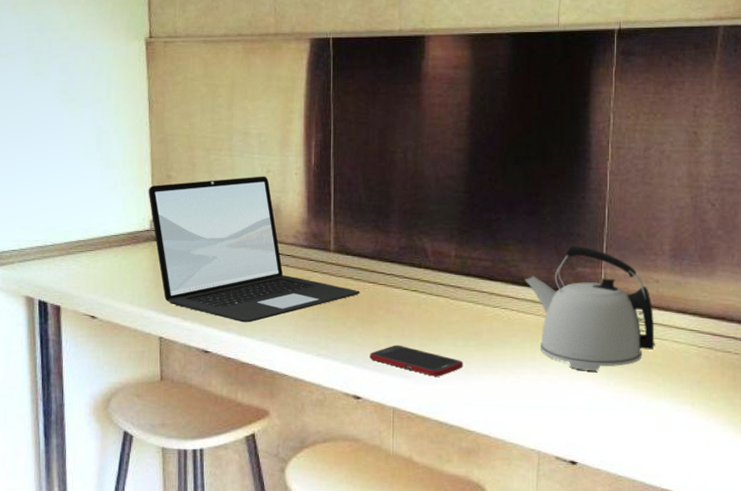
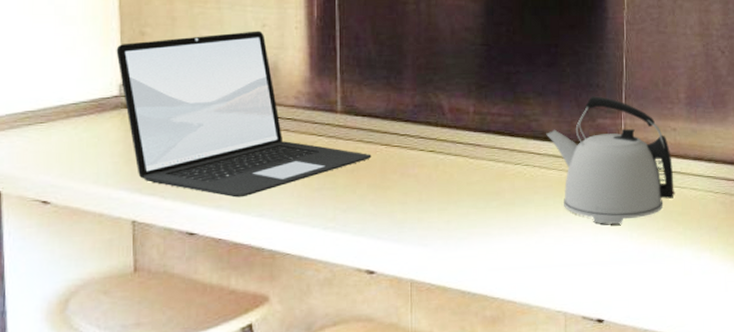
cell phone: present [369,345,463,377] -> none [383,211,485,243]

